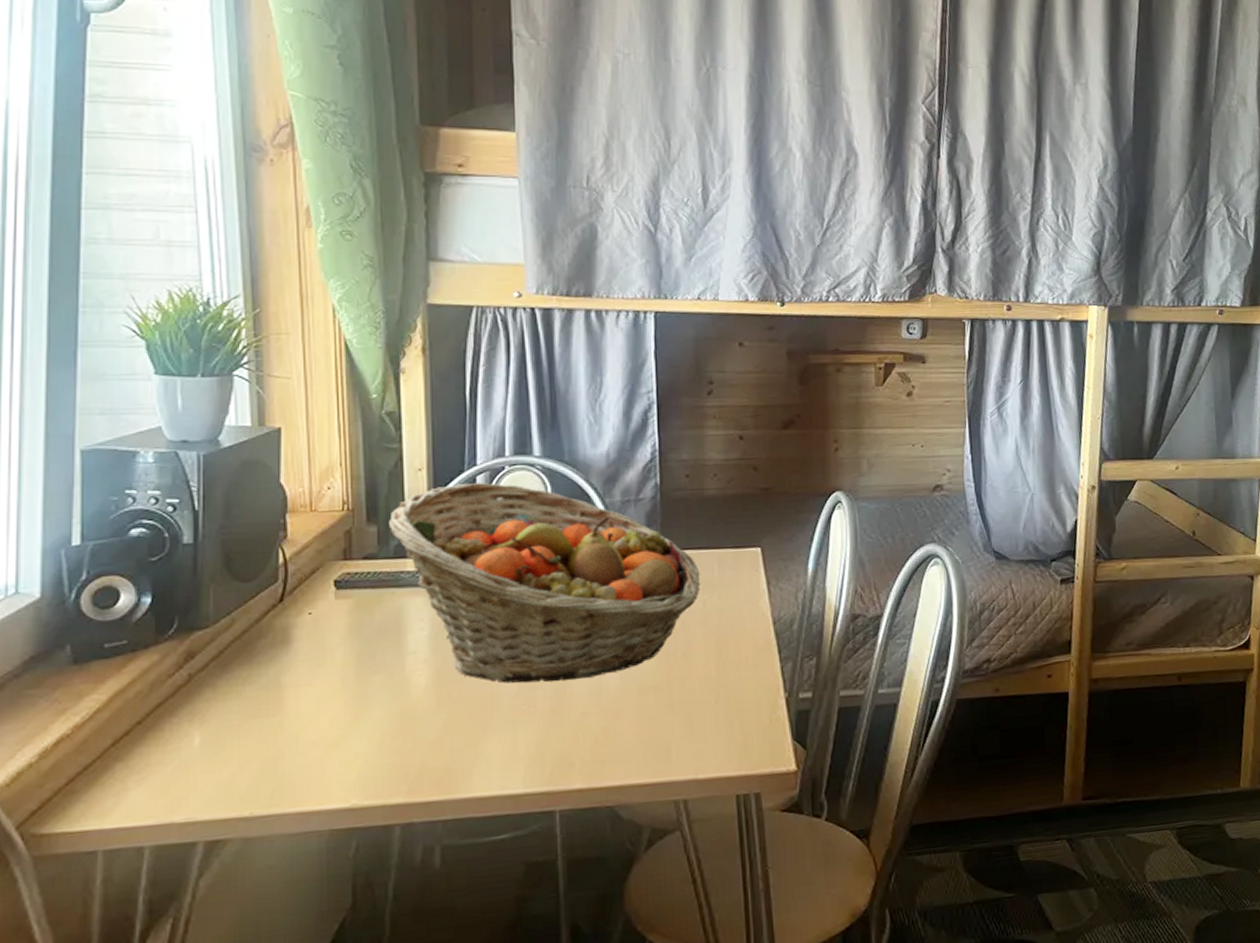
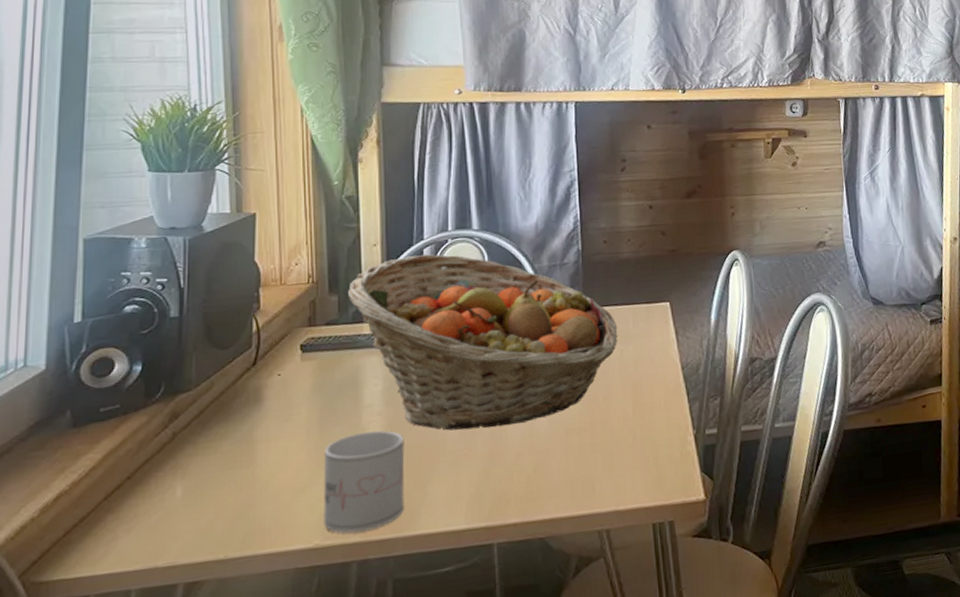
mug: none [361,680,455,793] -> present [323,430,405,534]

